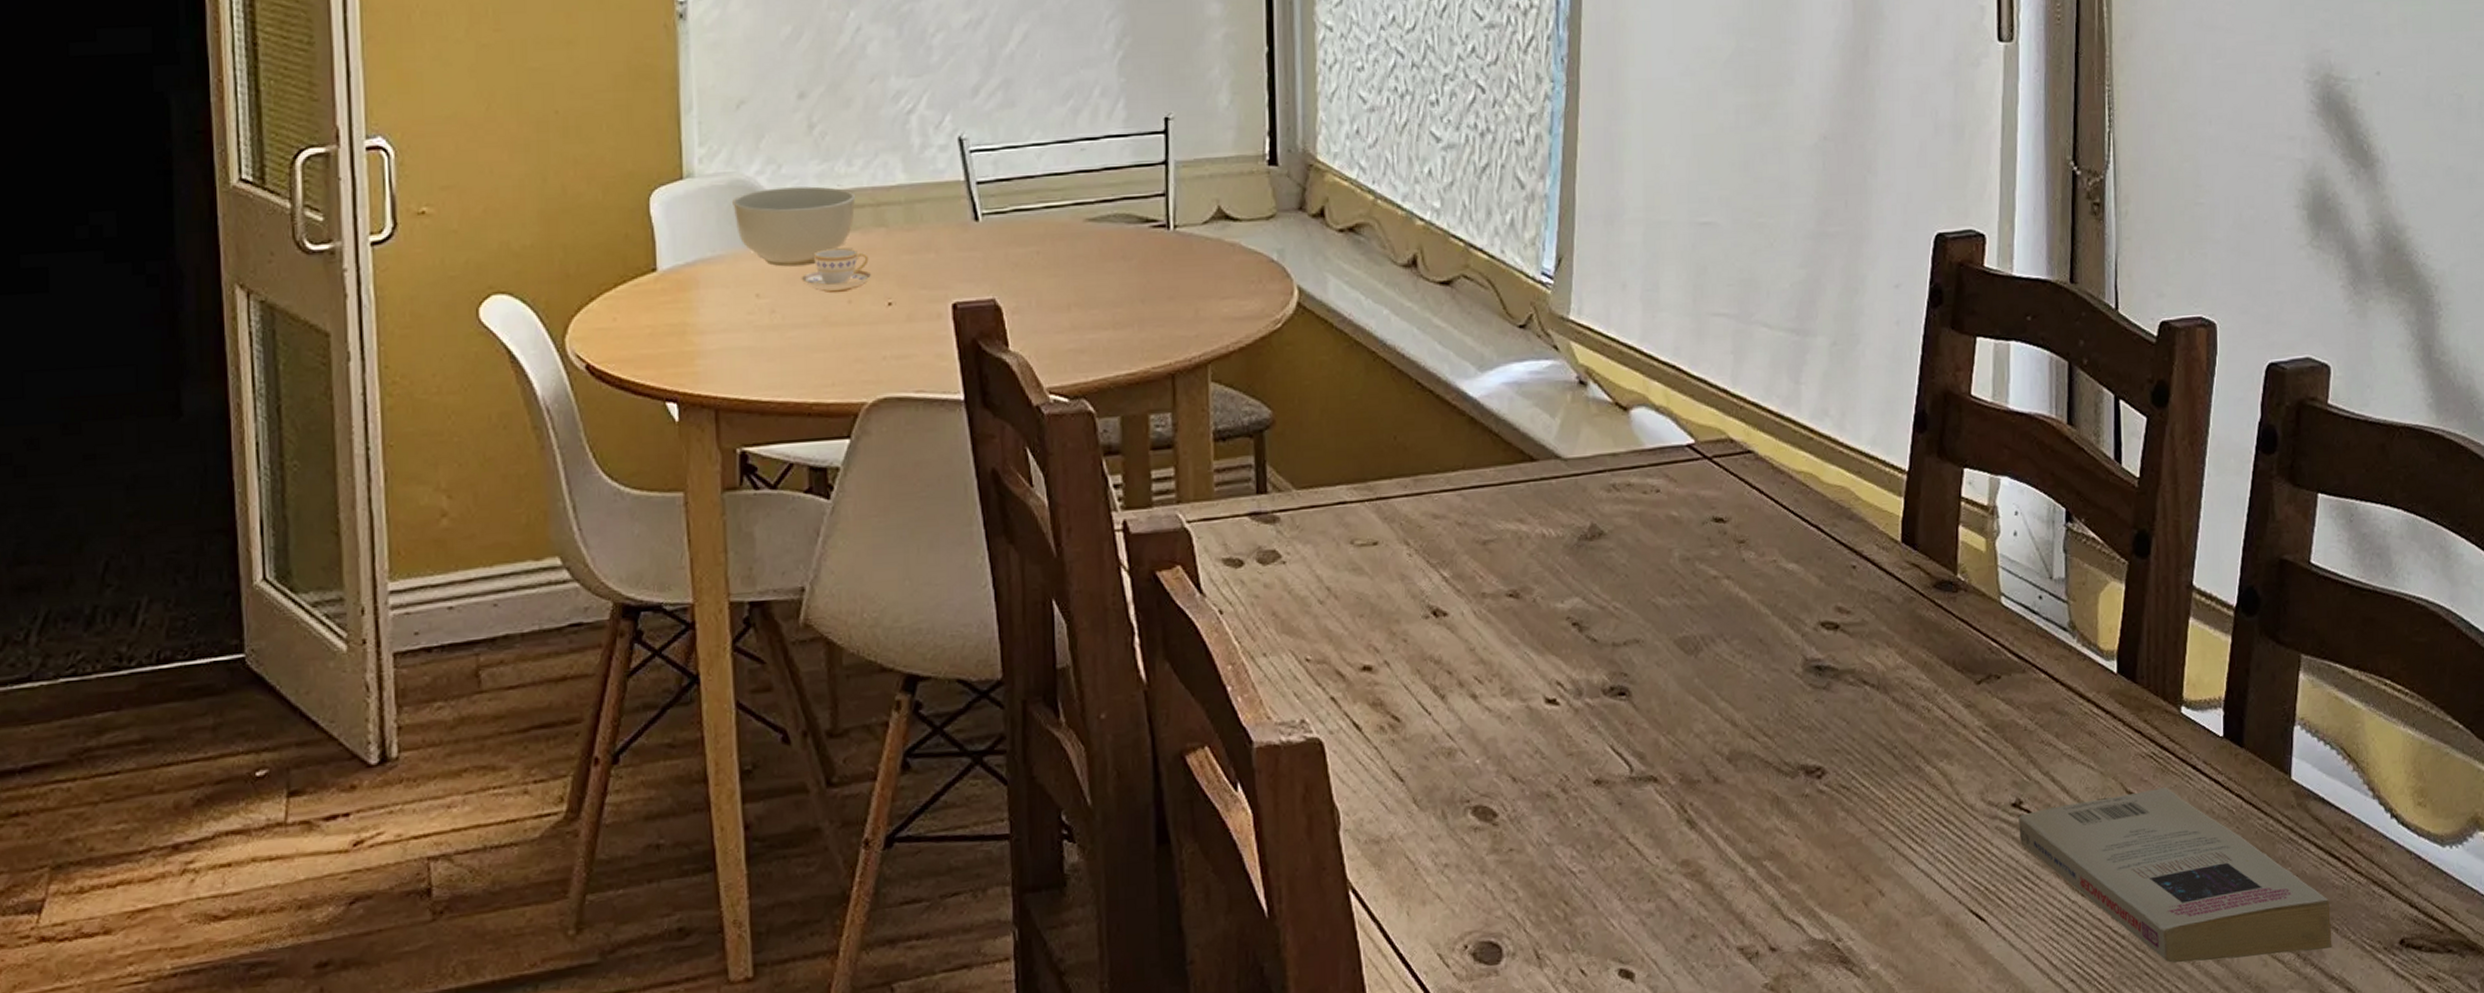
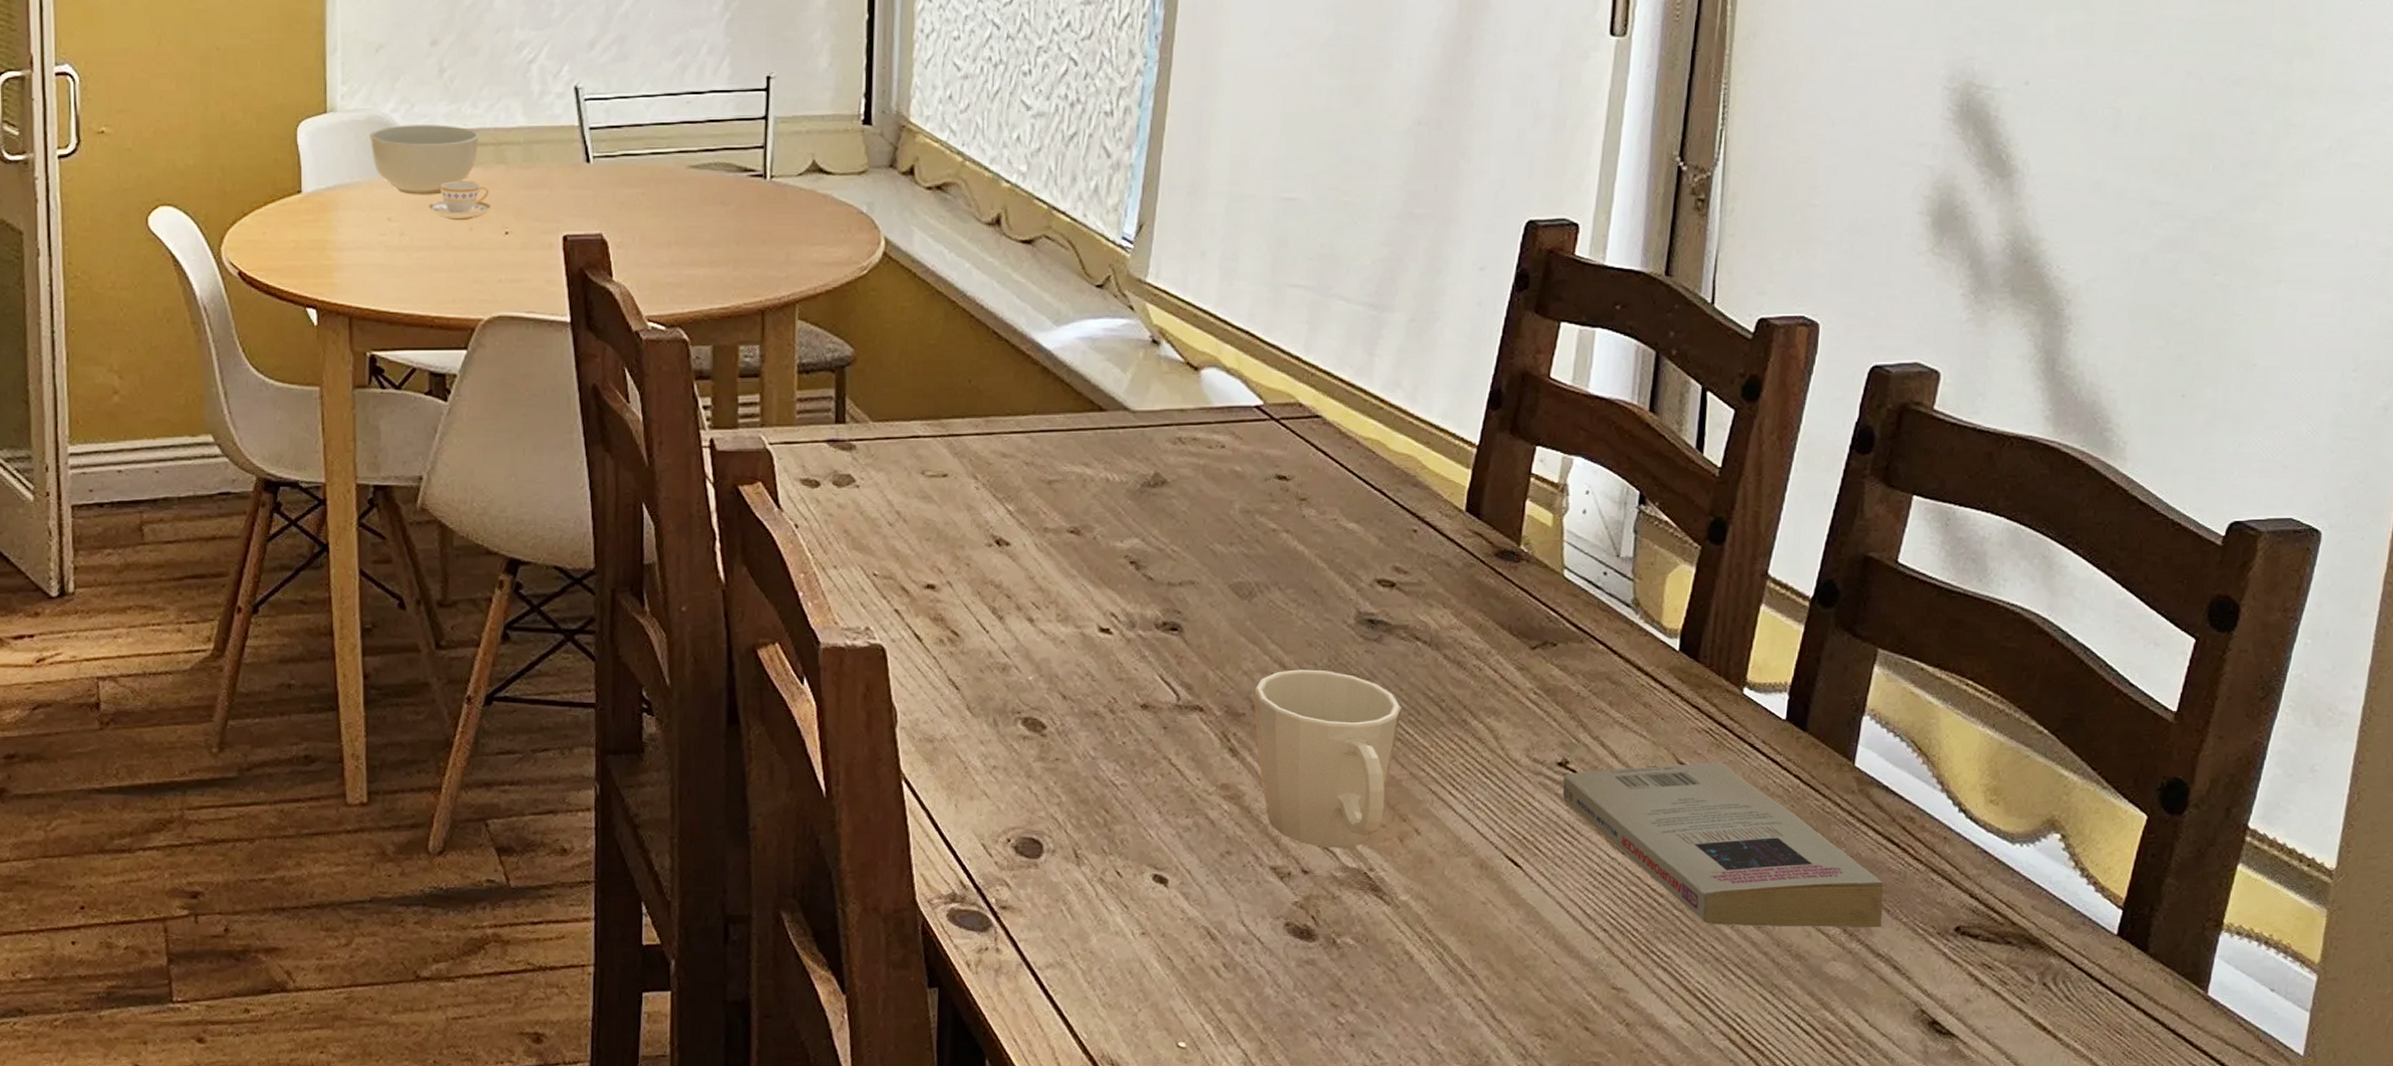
mug: none [1708,725,1855,921] -> present [1254,669,1401,848]

